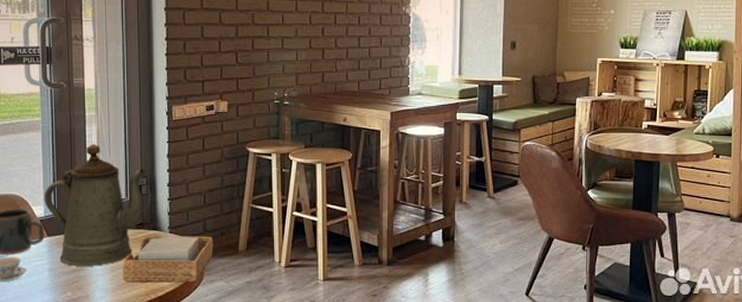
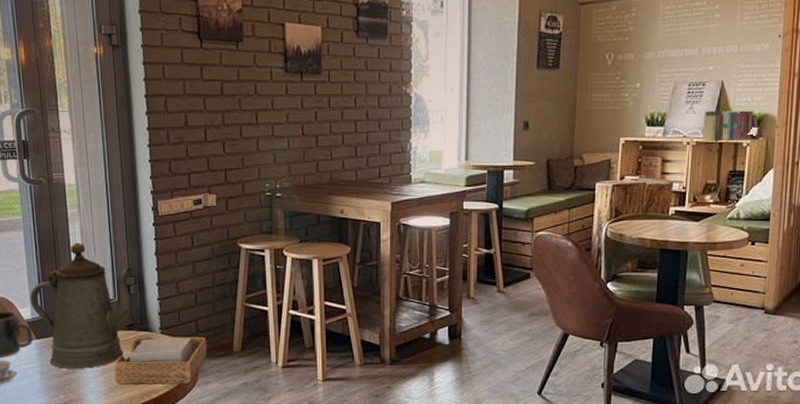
books: none [670,37,720,64] -> present [702,110,760,142]

